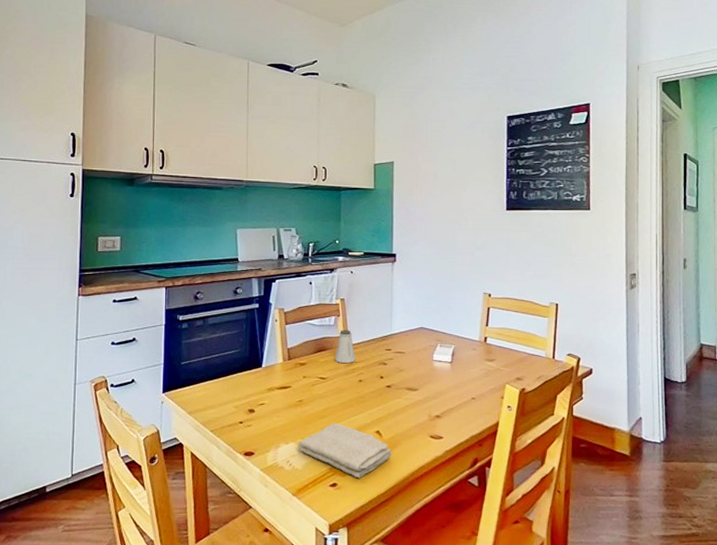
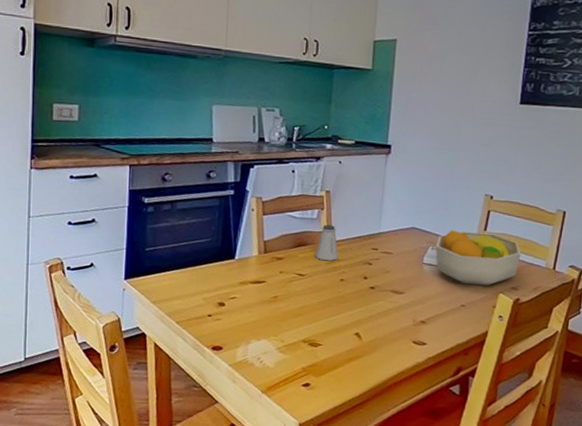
washcloth: present [298,423,393,479] -> none [270,322,372,380]
fruit bowl: none [443,327,522,378] -> present [435,230,522,286]

